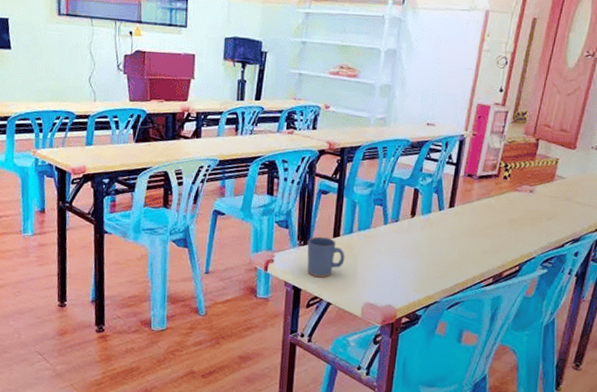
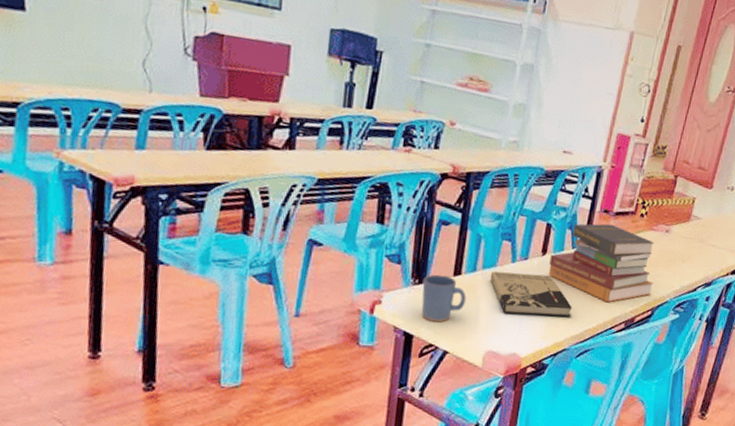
book: none [365,233,442,274] -> present [490,271,572,318]
books: none [418,187,520,259] -> present [548,223,654,303]

